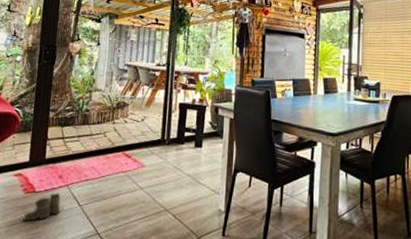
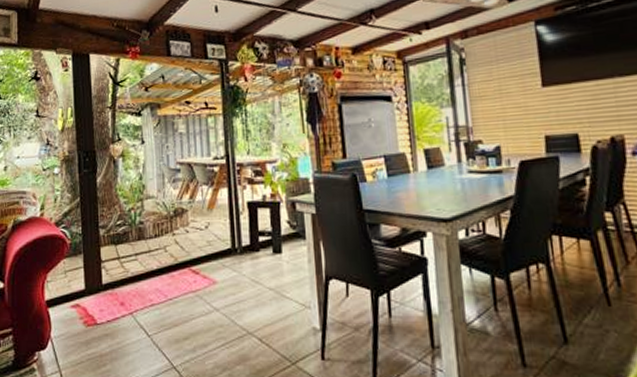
boots: present [23,193,61,221] -> none [88,323,128,358]

